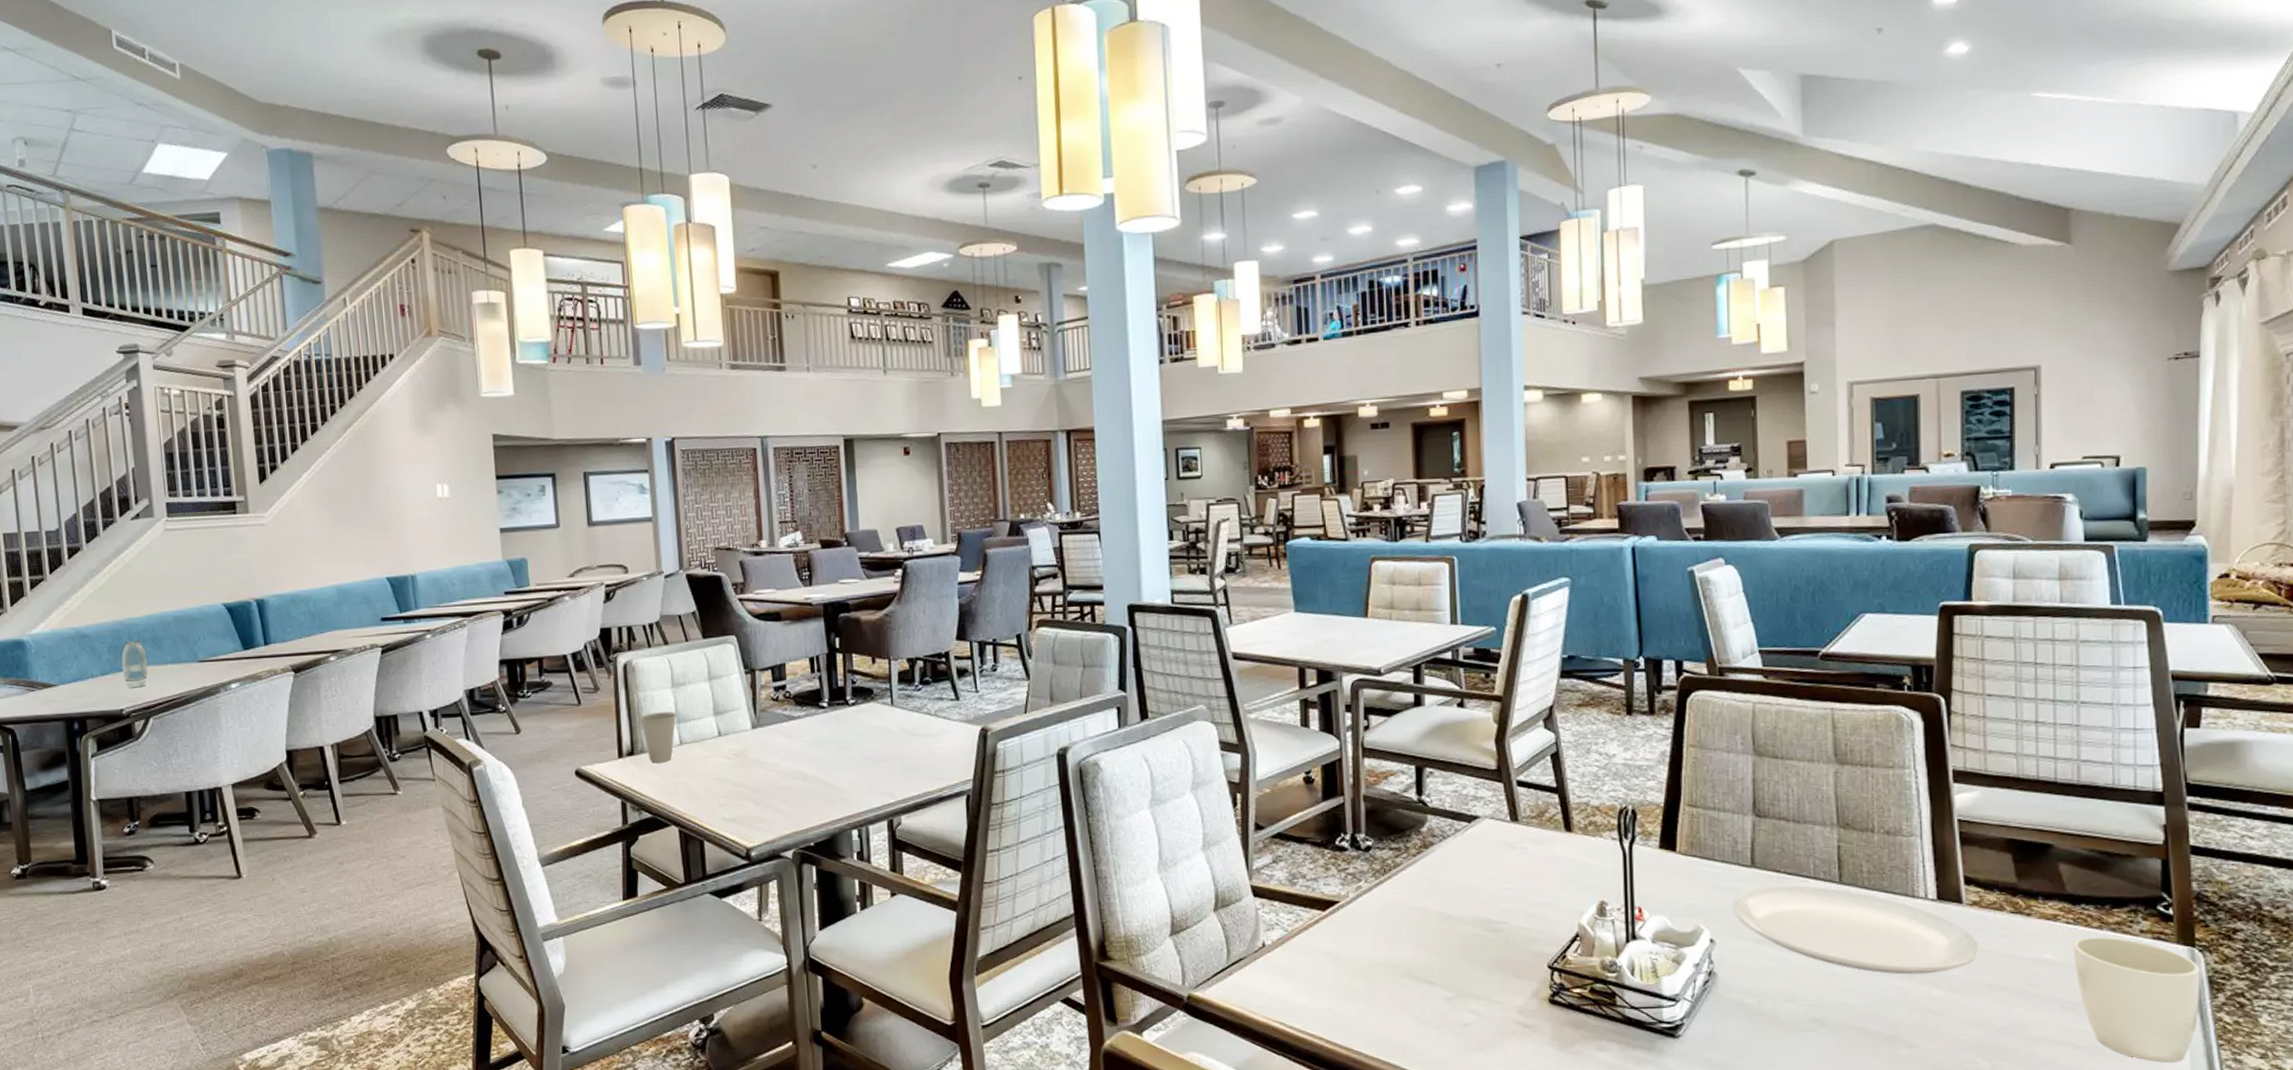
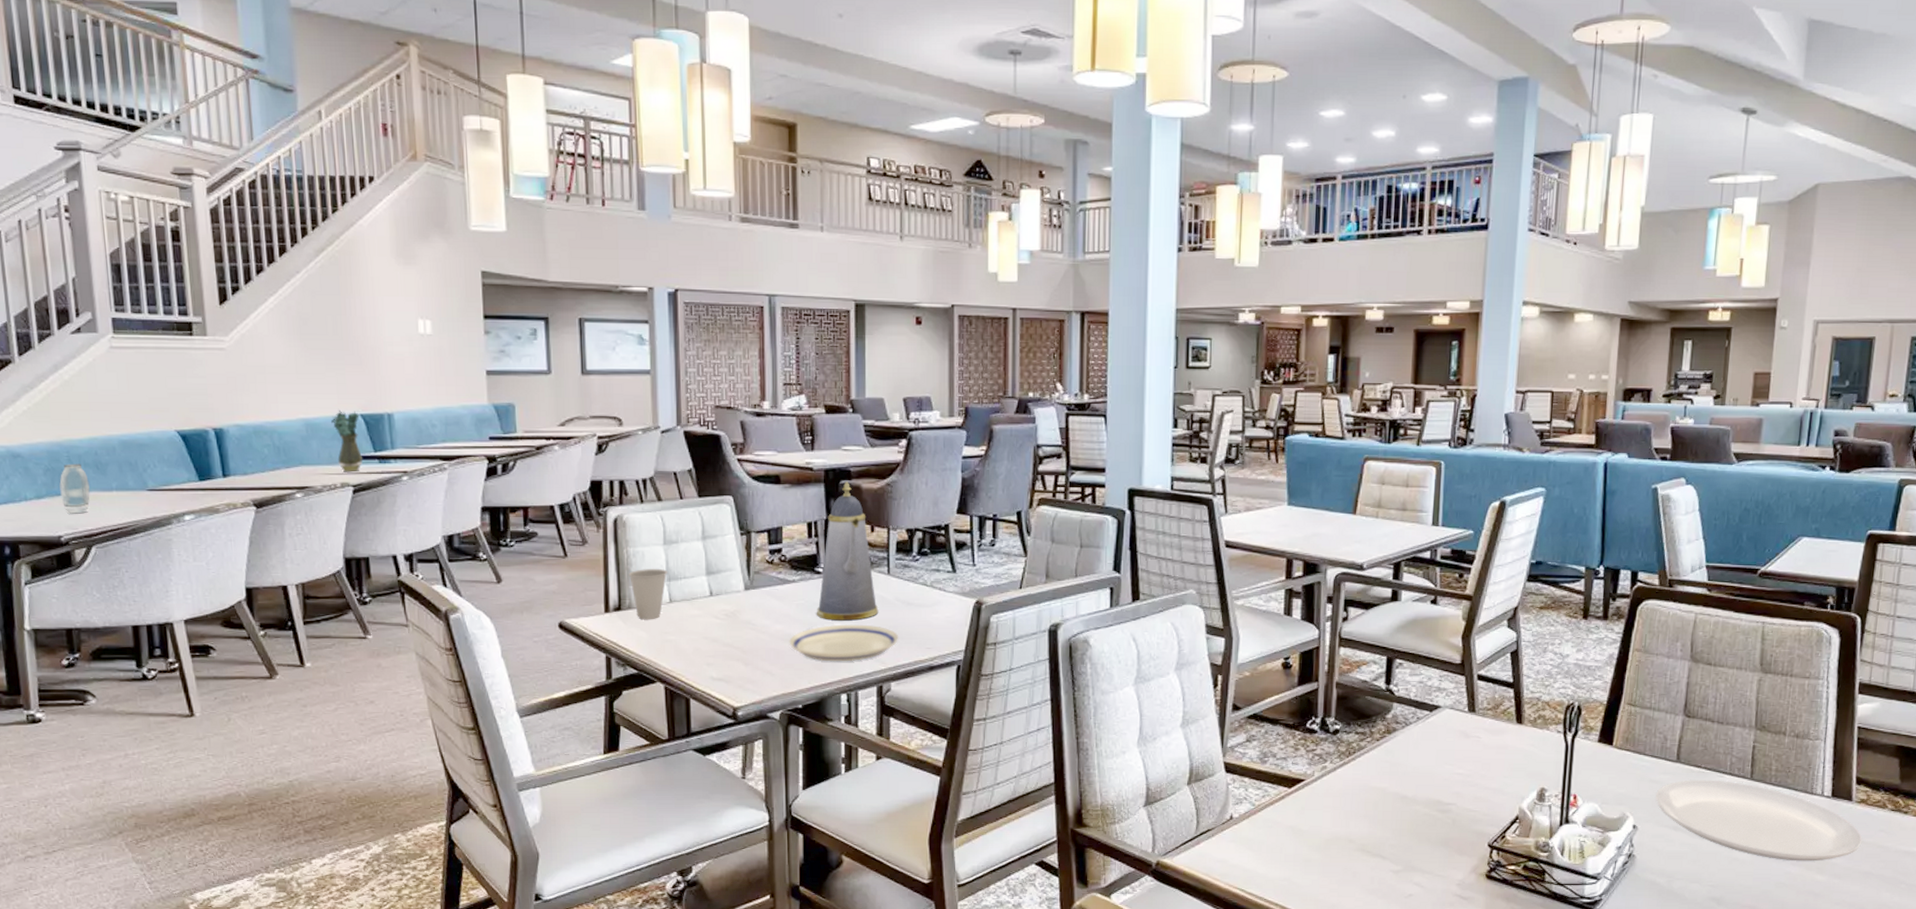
vase: none [360,574,389,634] -> present [331,409,362,472]
plate: none [798,757,907,797] -> present [789,624,899,662]
coffee pot: none [823,614,885,755] -> present [816,481,879,621]

